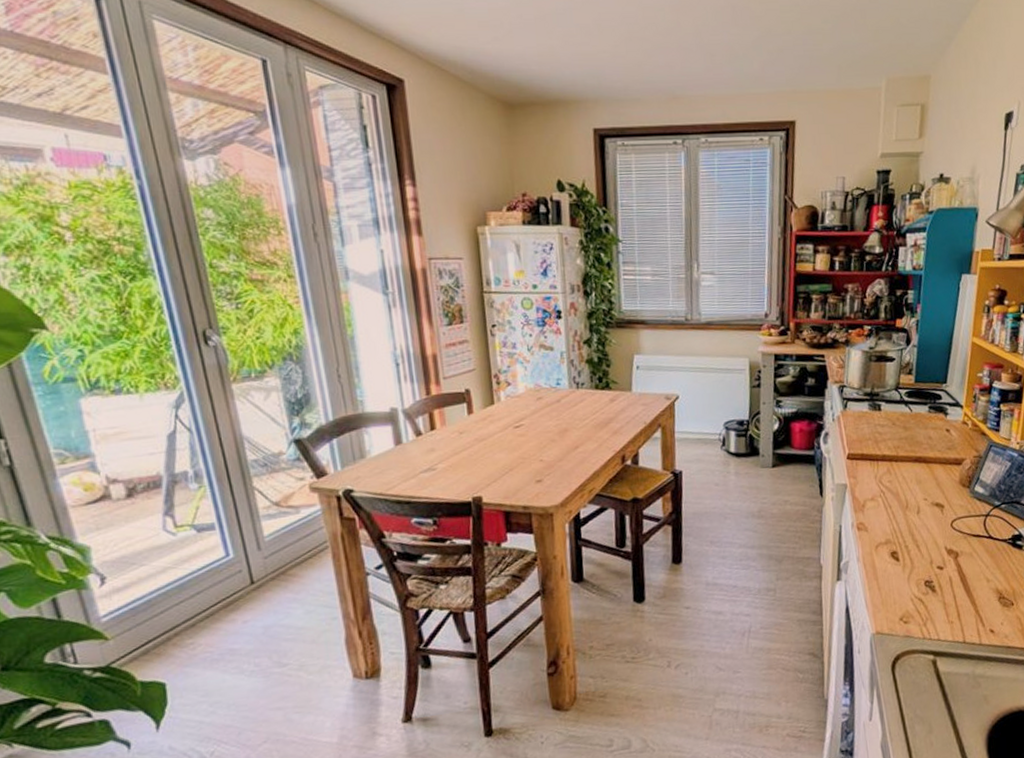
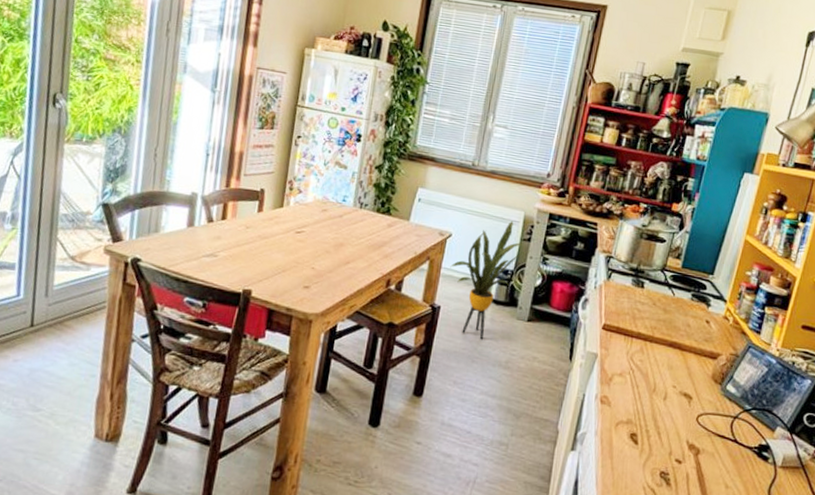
house plant: none [683,369,763,495] -> present [450,220,531,340]

